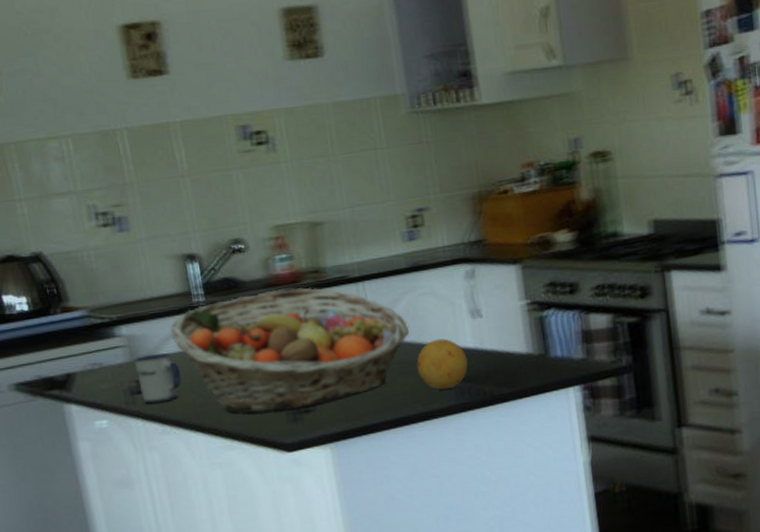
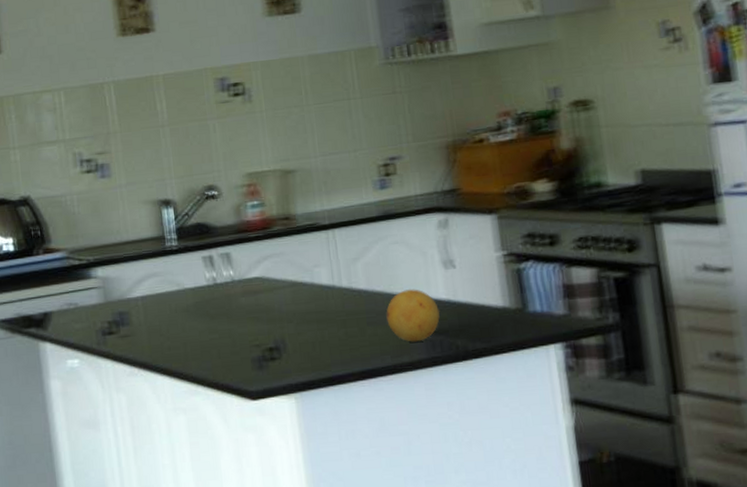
mug: present [134,353,182,404] -> none [107,295,151,345]
fruit basket: present [170,287,410,413] -> none [143,233,379,358]

